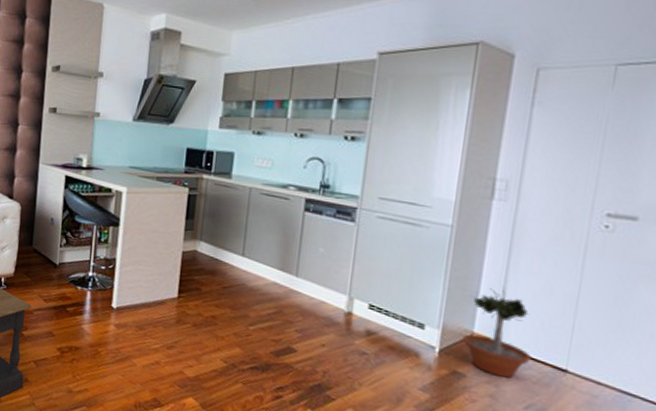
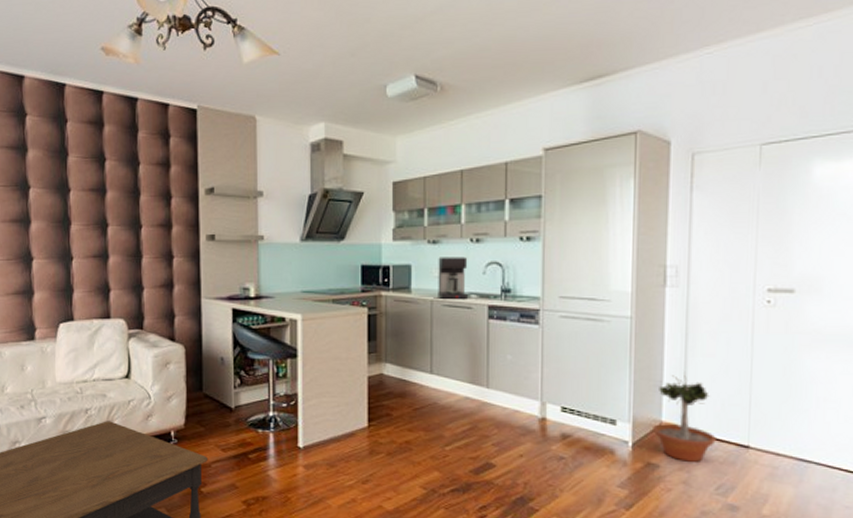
coffee maker: none [257,147,290,191] -> present [438,257,468,300]

